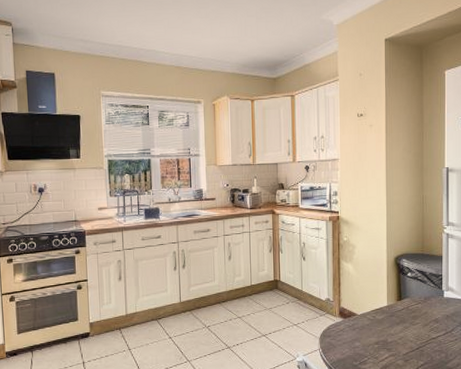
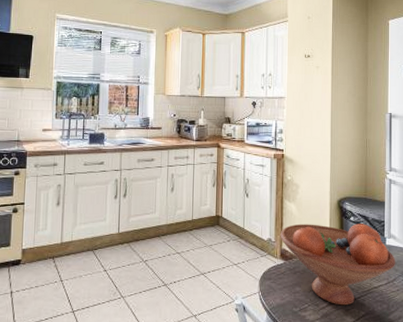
fruit bowl: none [338,278,454,357] -> present [280,223,396,306]

